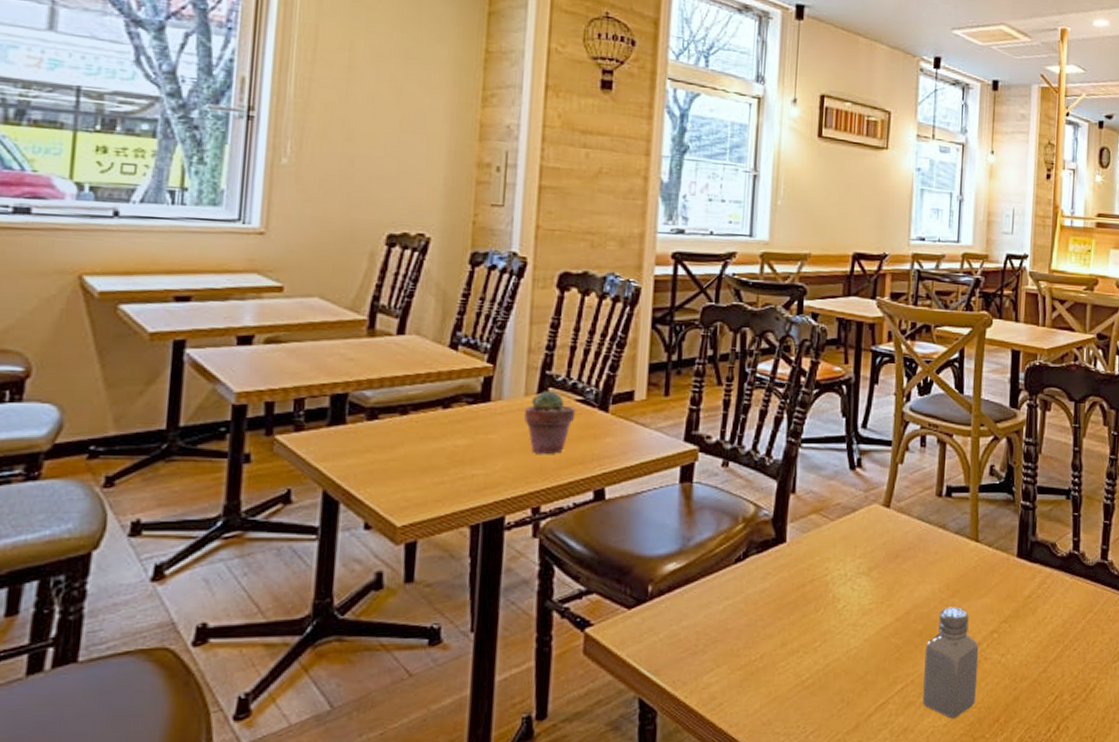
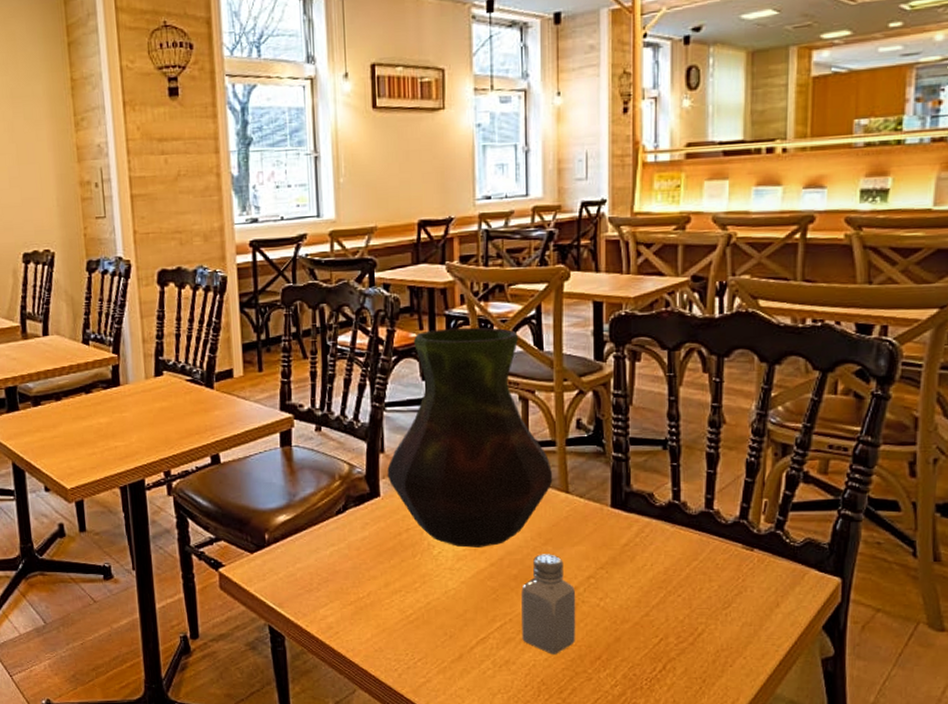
potted succulent: present [524,391,576,455] -> none [147,373,188,428]
vase: none [796,364,965,601] -> present [387,327,553,548]

